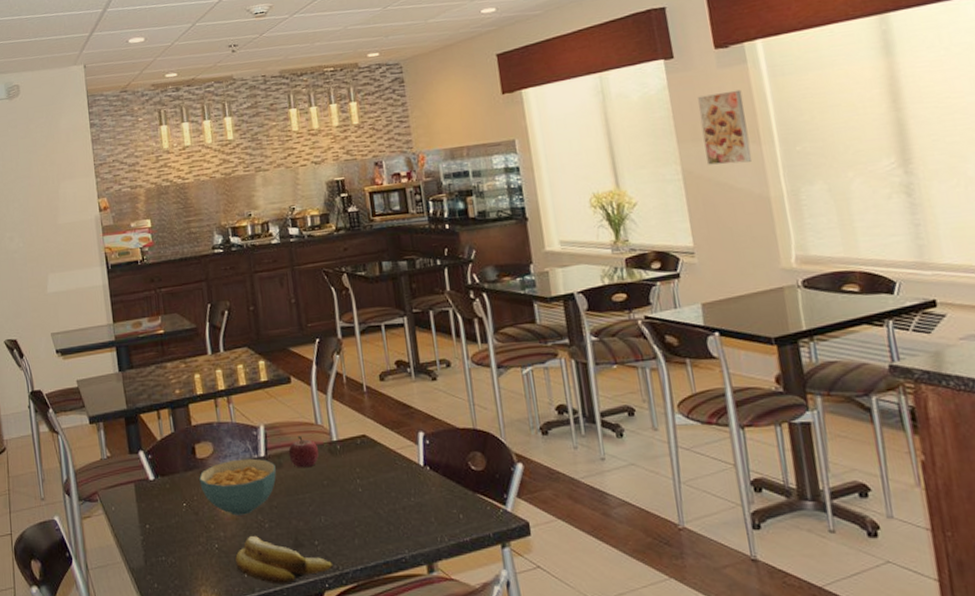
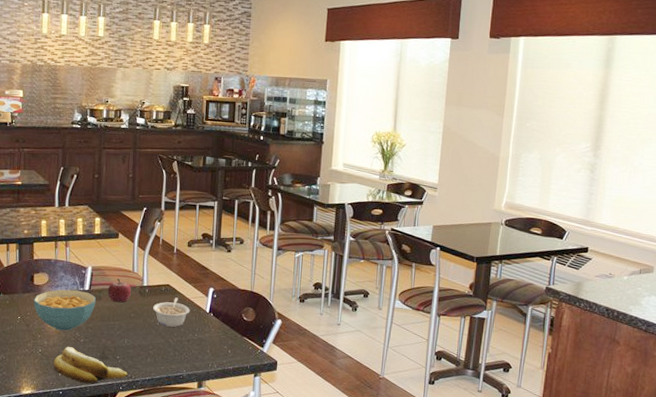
legume: none [350,451,399,492] -> present [153,297,190,327]
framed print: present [697,89,752,165] -> none [462,72,500,128]

